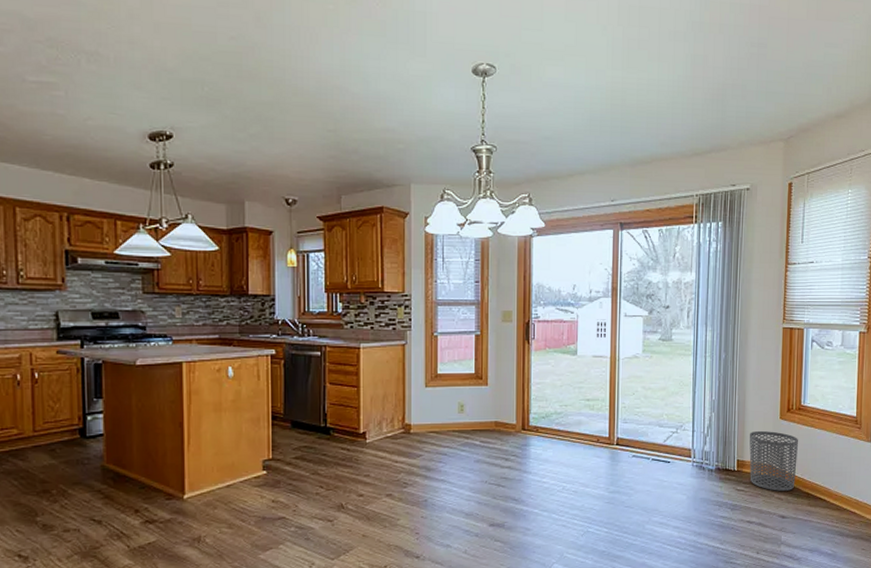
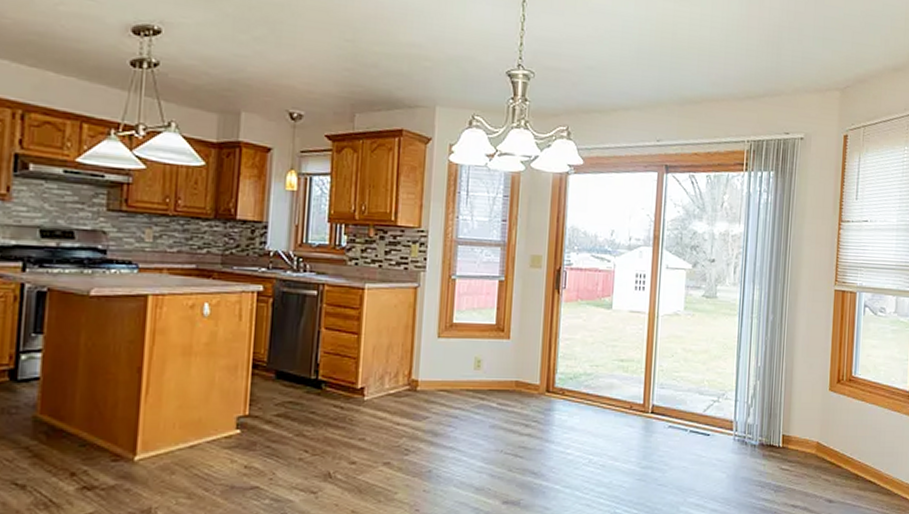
waste bin: present [749,431,799,491] -> none [795,404,849,472]

